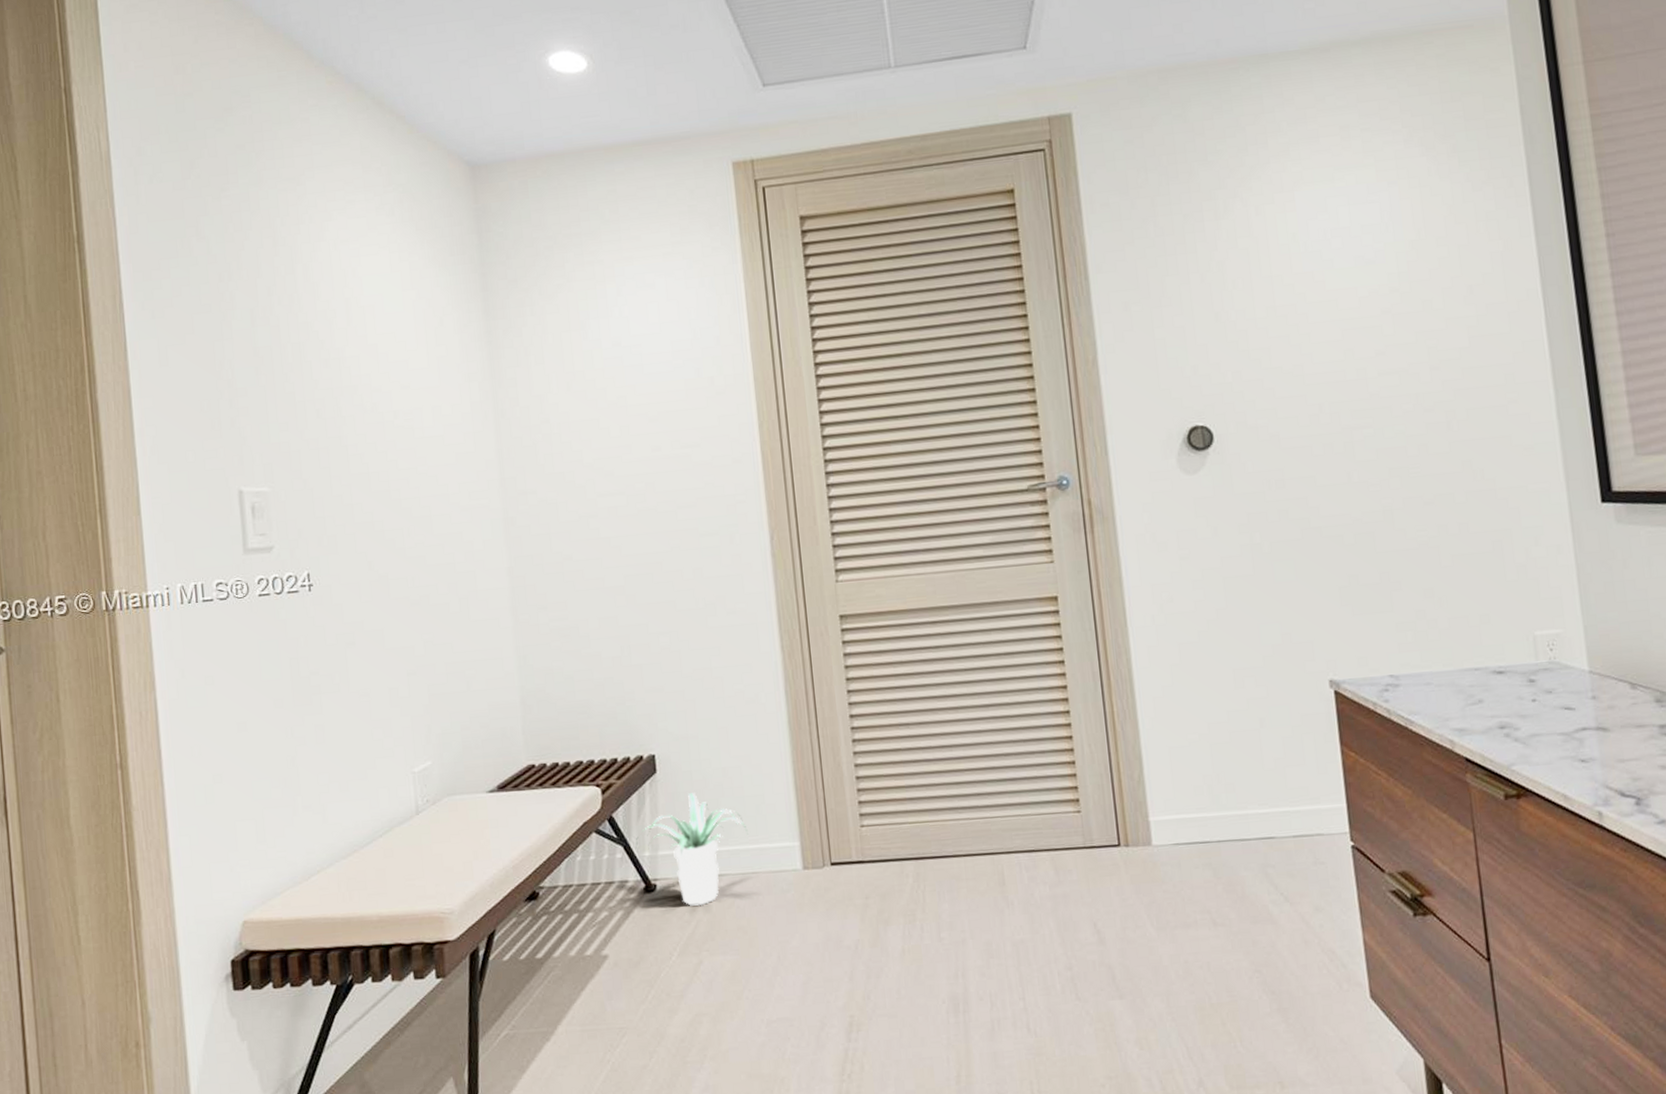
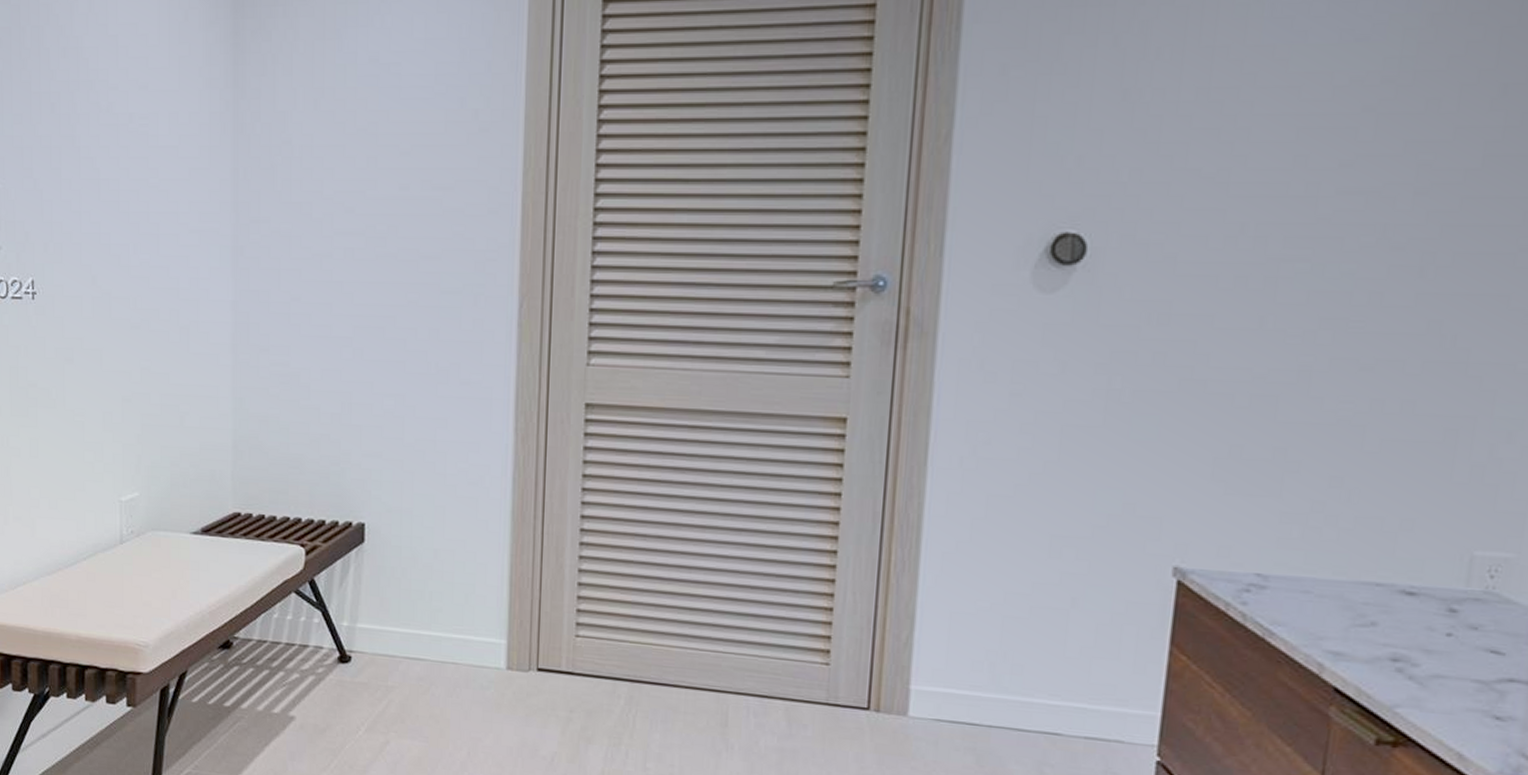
potted plant: present [635,793,748,906] -> none [334,569,453,687]

